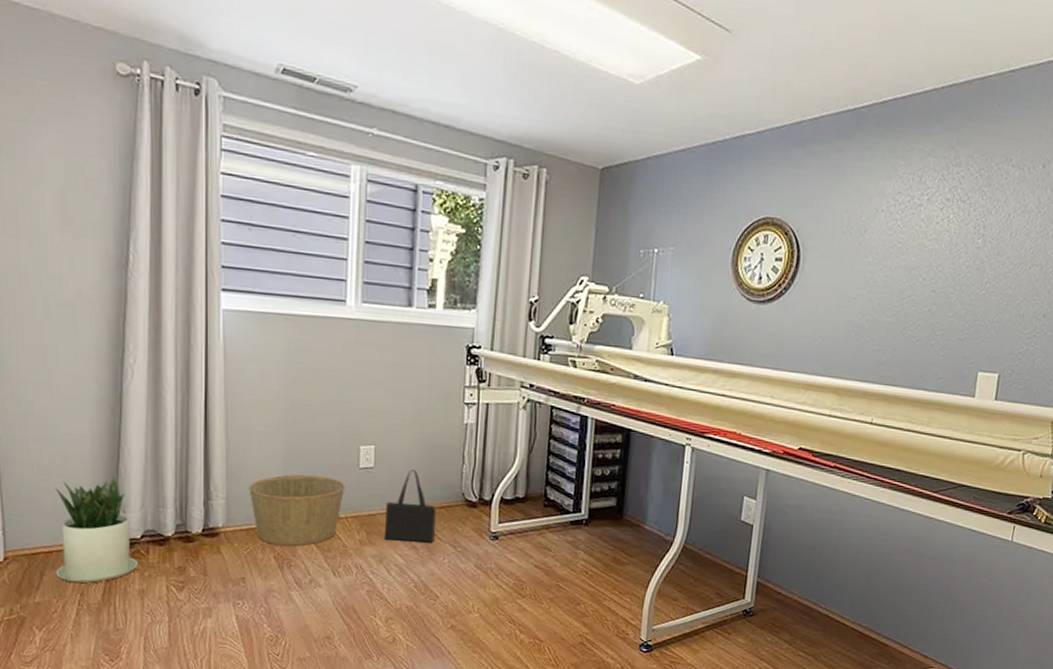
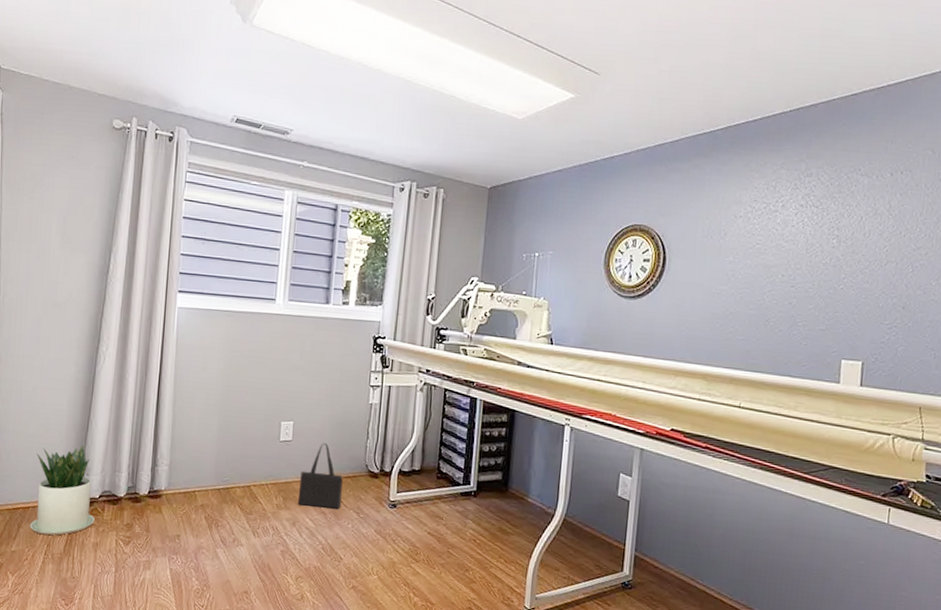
basket: present [249,475,346,546] -> none [188,446,268,509]

